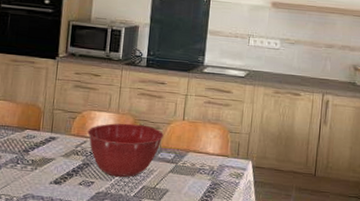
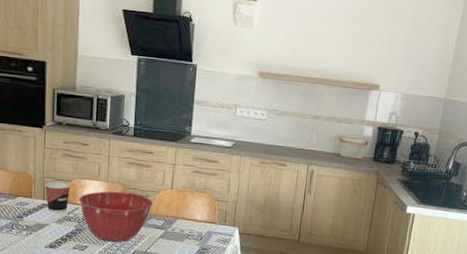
cup: none [54,113,81,147] -> present [45,181,71,213]

